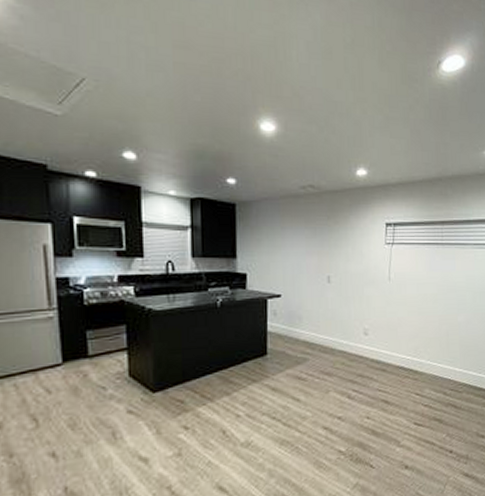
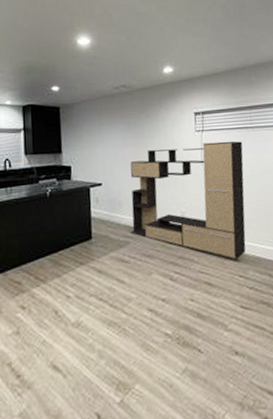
media console: none [309,256,432,378] -> present [130,141,246,260]

